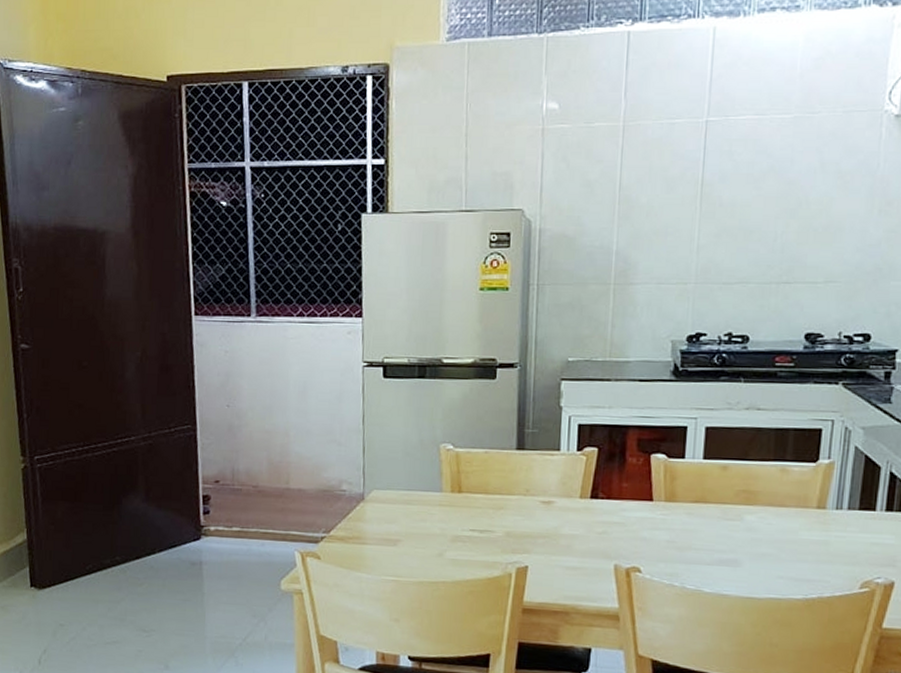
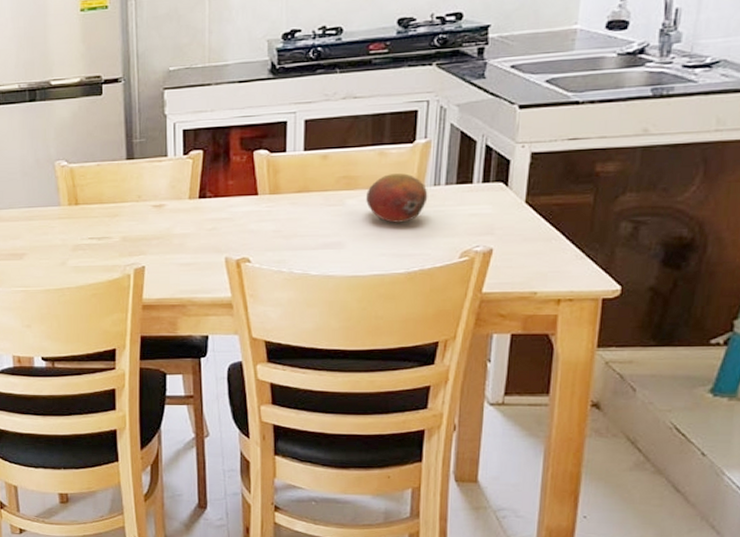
fruit: none [765,492,830,545] -> present [366,173,428,223]

